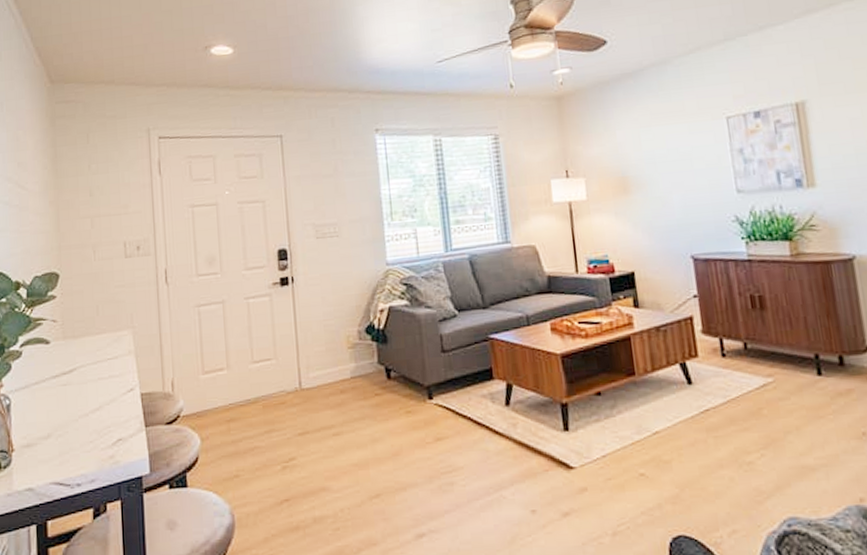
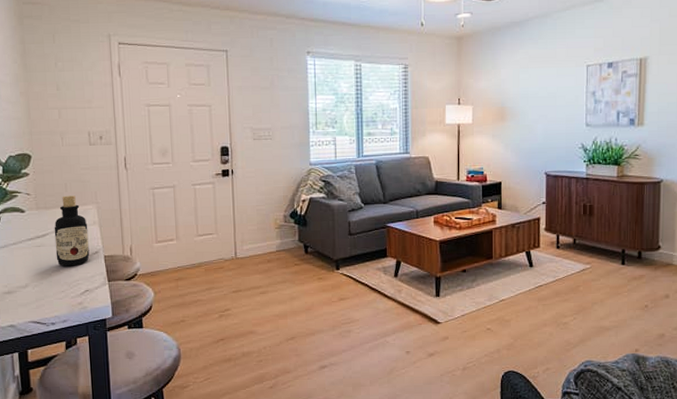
bottle: none [82,319,124,409] -> present [54,195,90,266]

